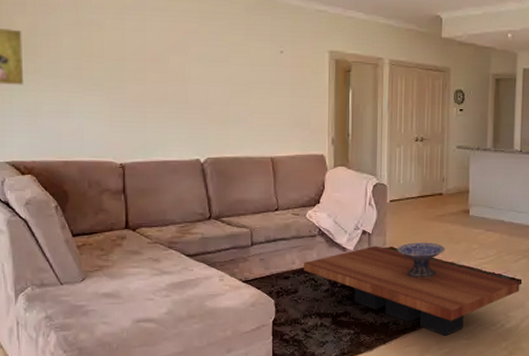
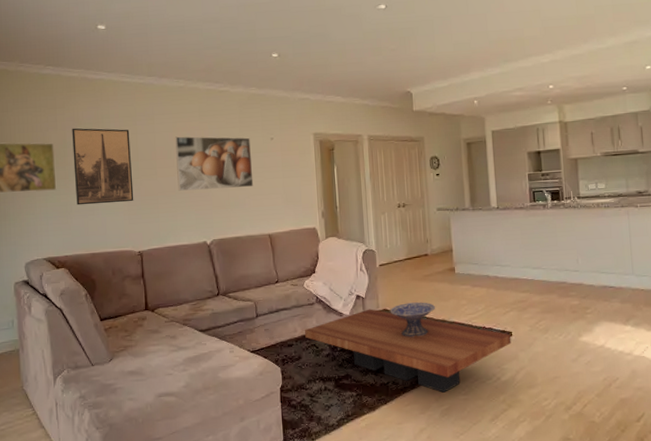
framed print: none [45,14,117,107] -> present [72,128,134,205]
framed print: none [169,38,258,104] -> present [175,136,254,191]

